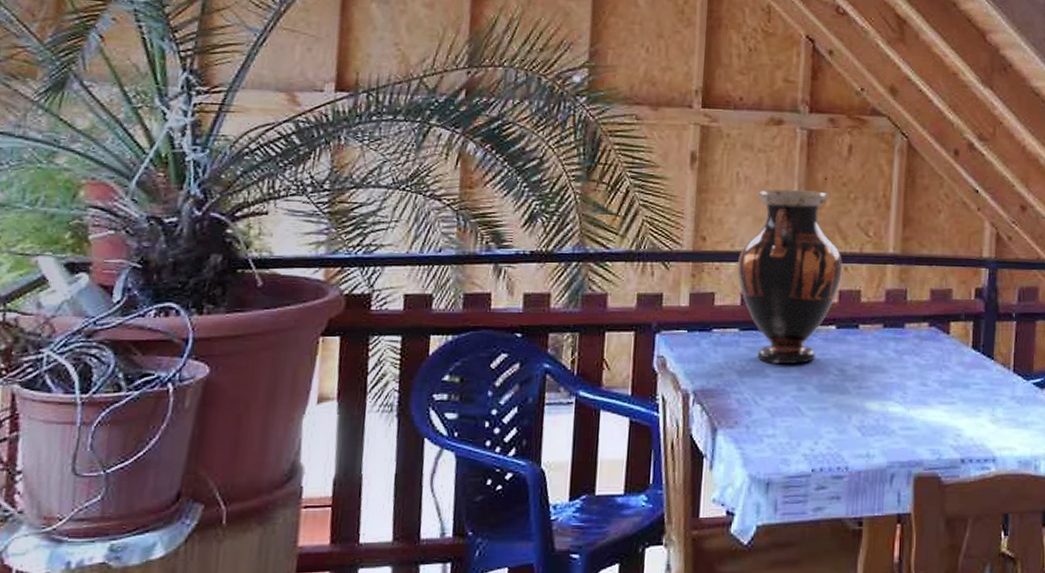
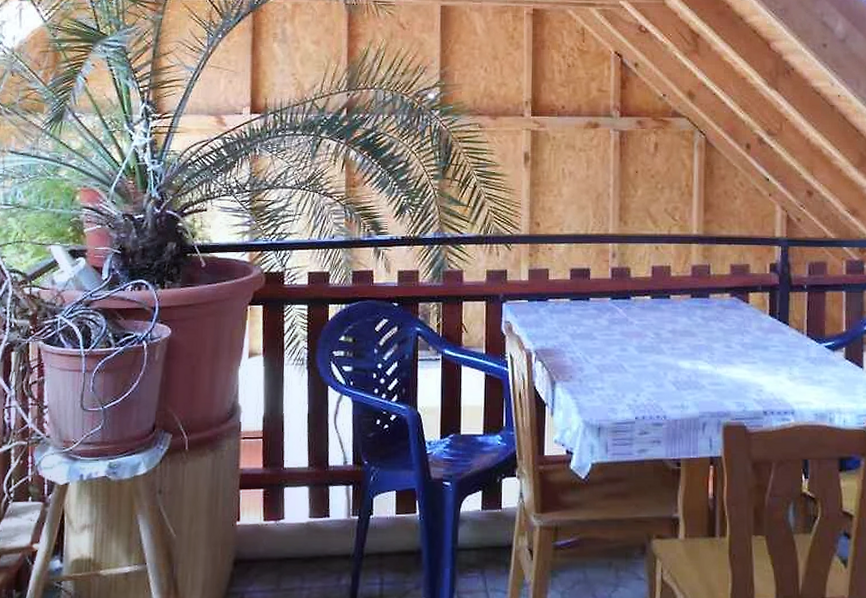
vase: present [737,189,842,364] -> none [567,182,654,328]

